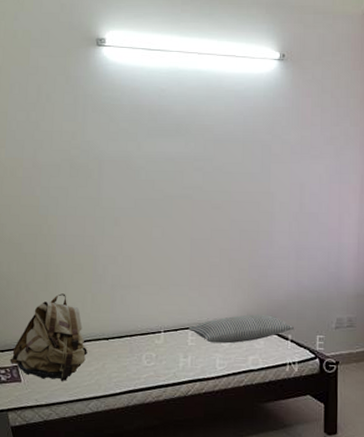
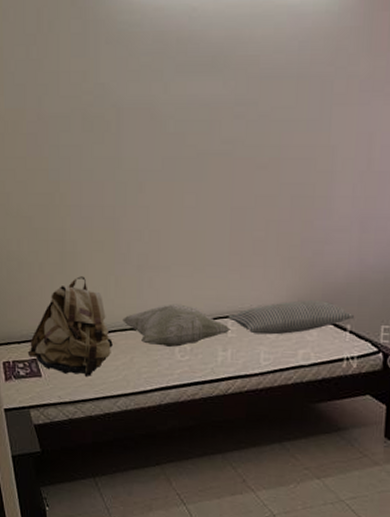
decorative pillow: none [97,317,191,354] -> present [122,304,231,347]

